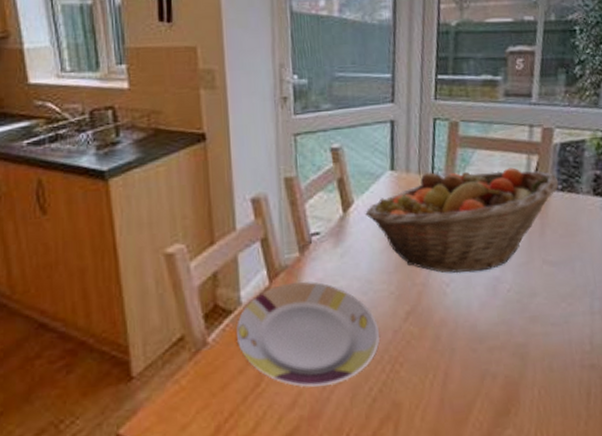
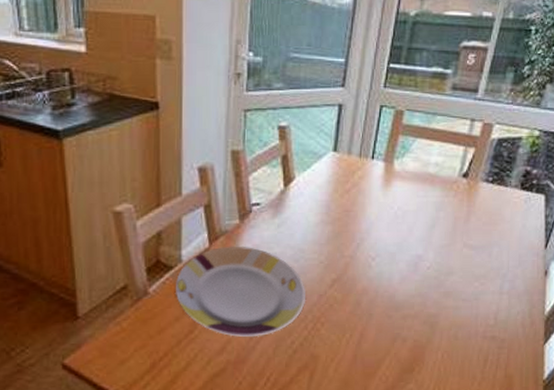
fruit basket: present [365,167,559,274] -> none [305,156,490,250]

